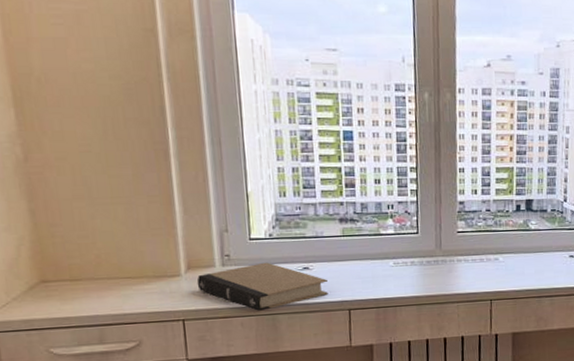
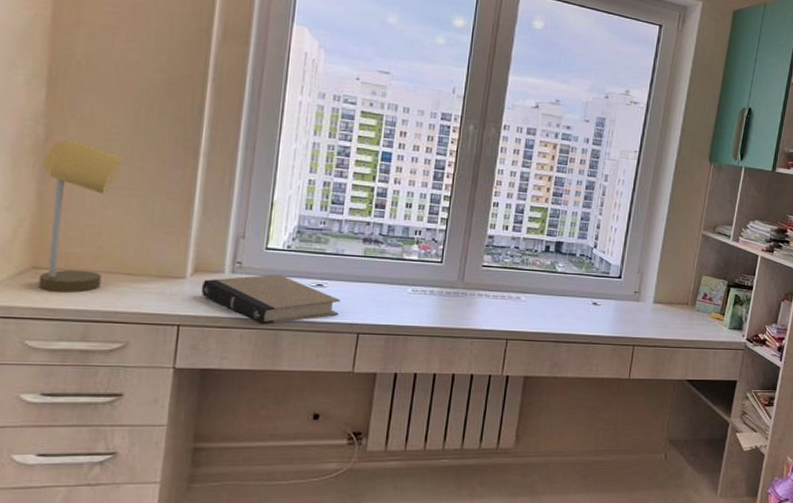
desk lamp: none [27,155,106,302] -> present [38,138,125,293]

